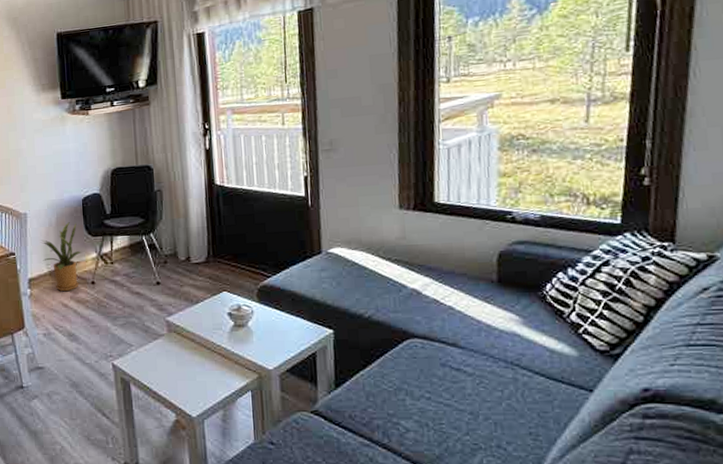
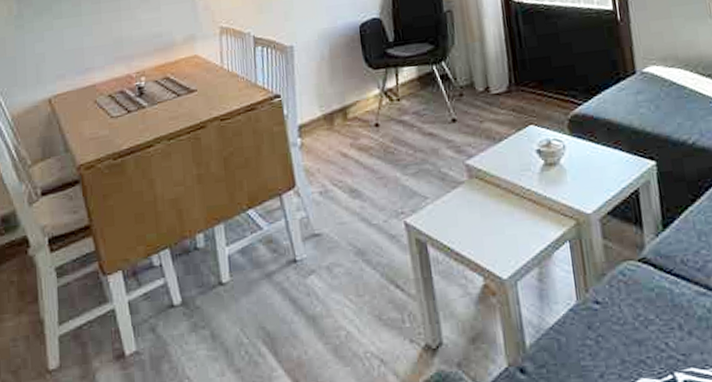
house plant: present [40,222,82,291] -> none [311,54,362,138]

